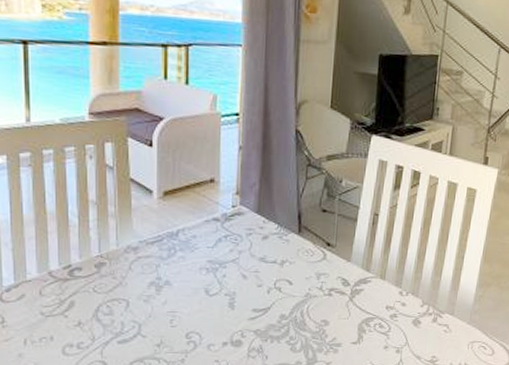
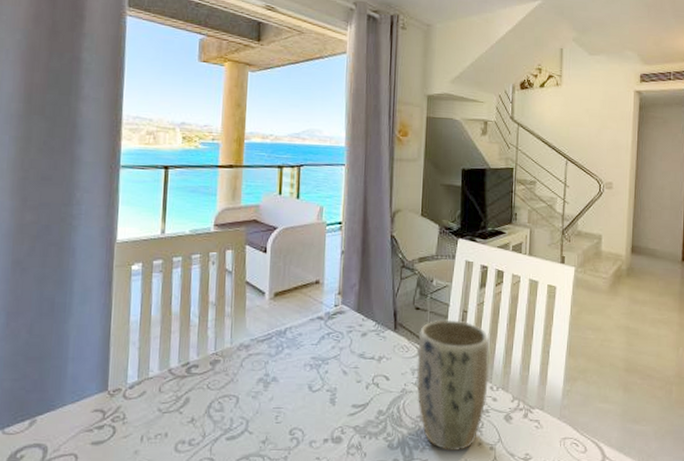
plant pot: none [321,222,401,355] -> present [416,319,490,452]

